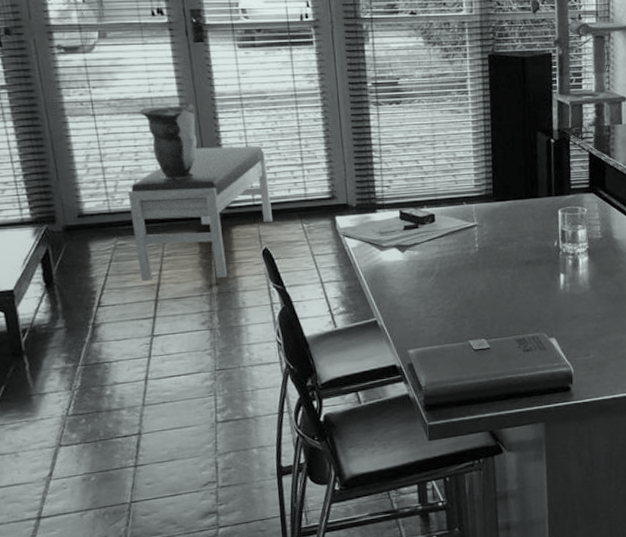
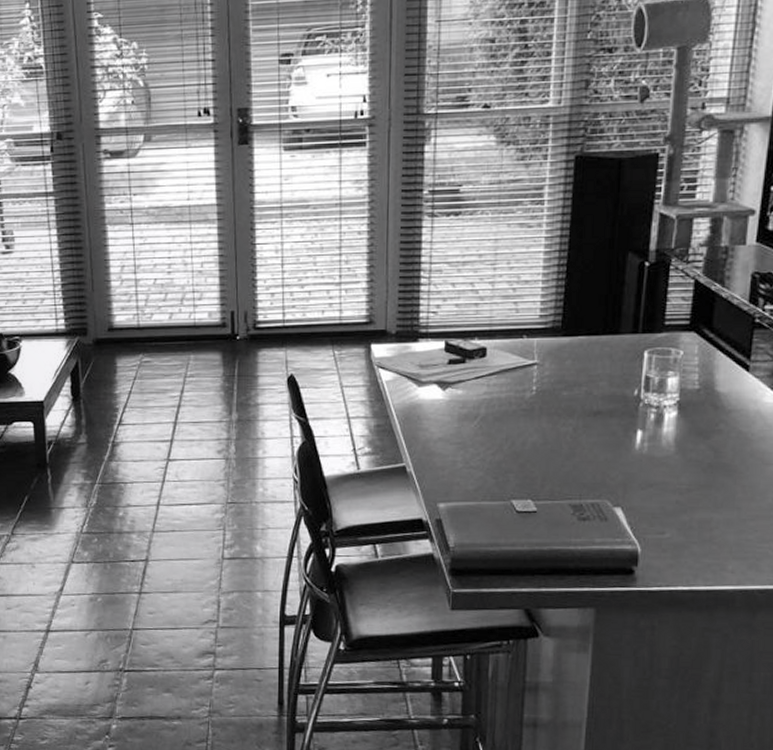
bench: present [127,145,272,282] -> none [157,260,302,404]
decorative vase: present [139,104,198,180] -> none [176,213,233,295]

